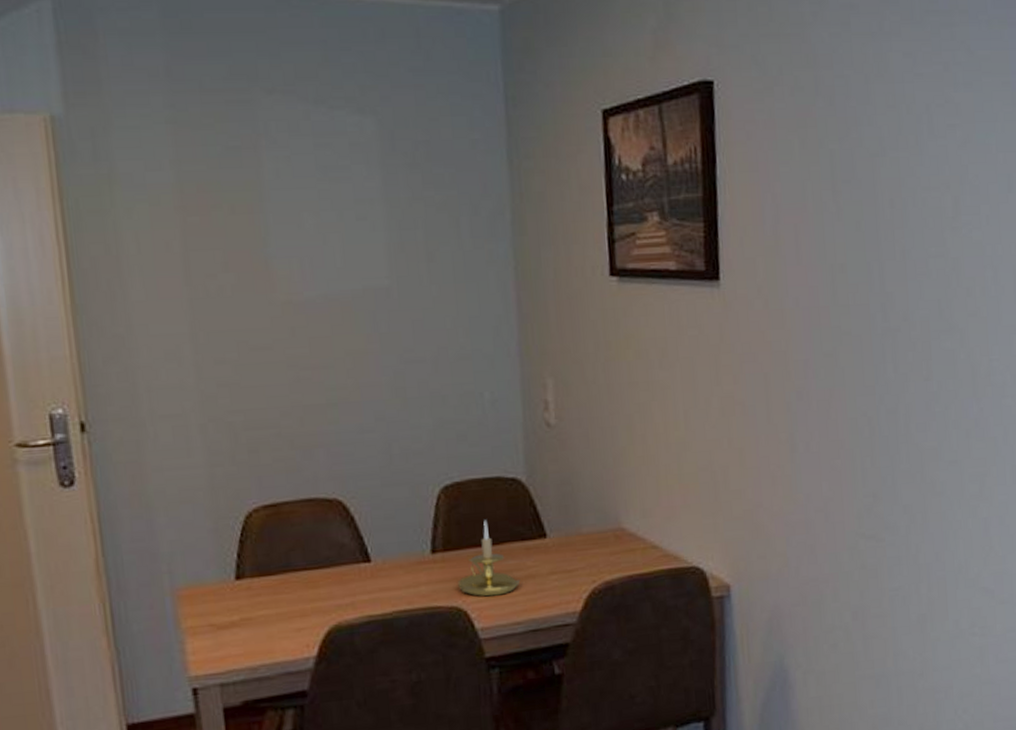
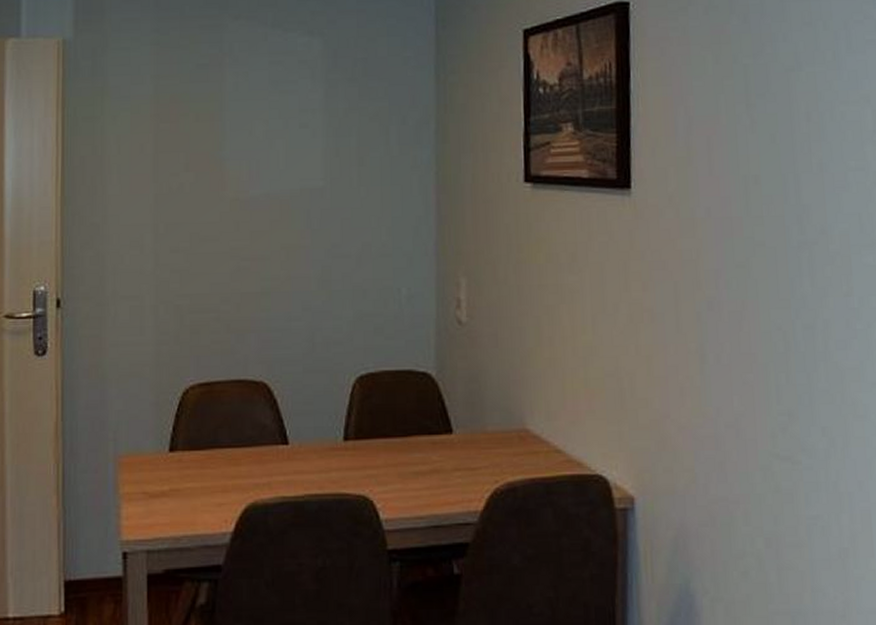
candle holder: present [458,520,521,597] -> none [366,411,425,488]

